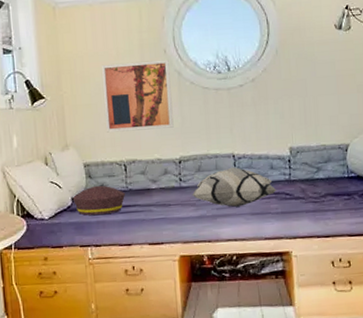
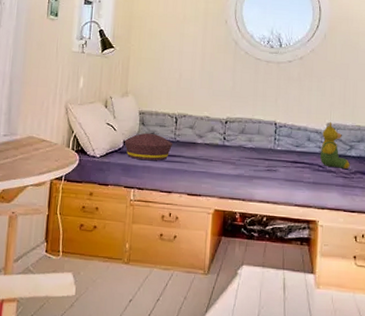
wall art: present [101,59,174,133] -> none [164,25,229,90]
decorative pillow: present [191,167,277,207] -> none [233,134,311,171]
teddy bear: none [285,145,319,194] -> present [319,121,350,169]

